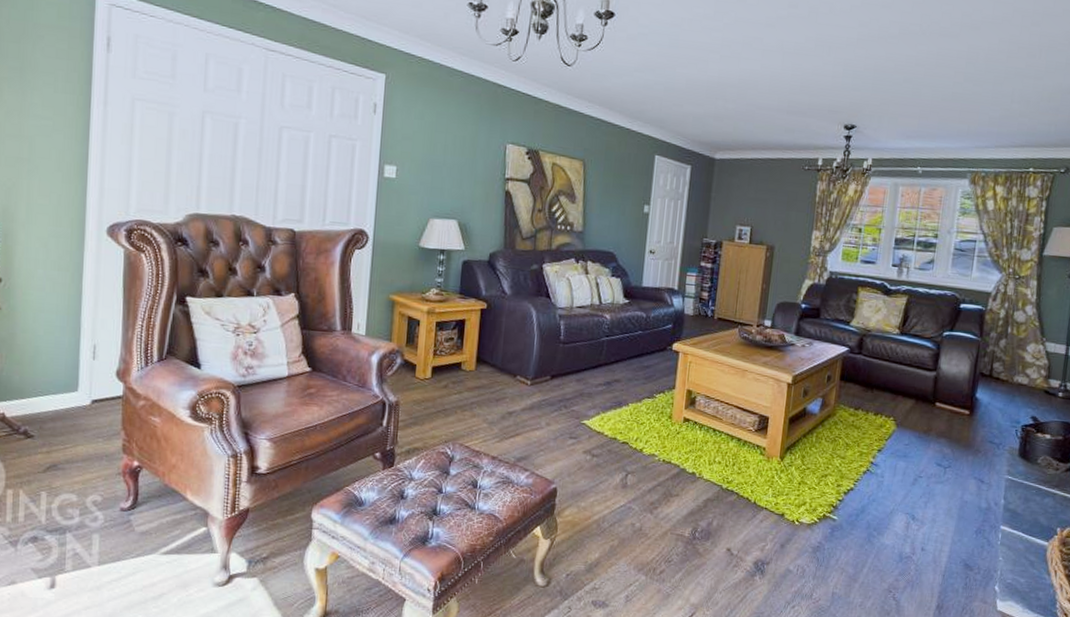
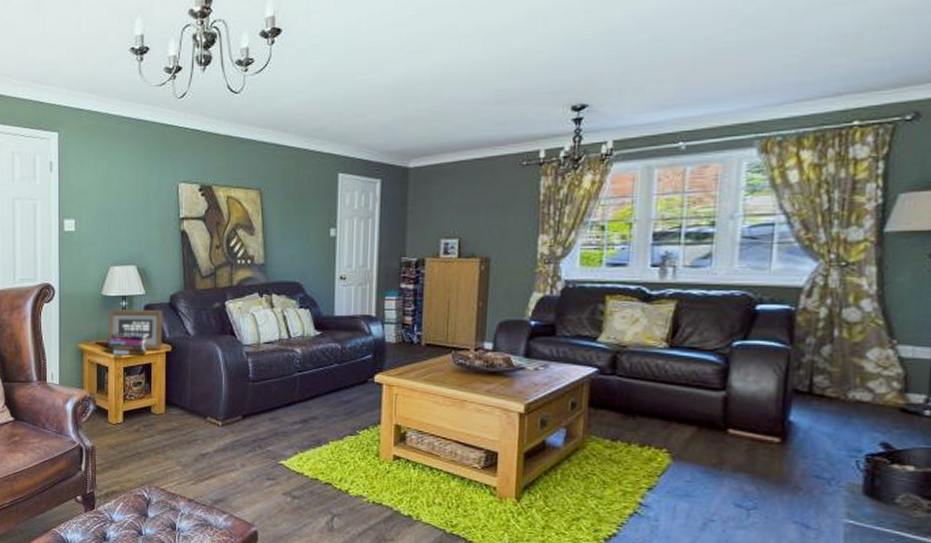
picture frame: none [421,262,480,307] -> present [108,310,162,350]
books: none [422,285,465,312] -> present [108,332,149,356]

